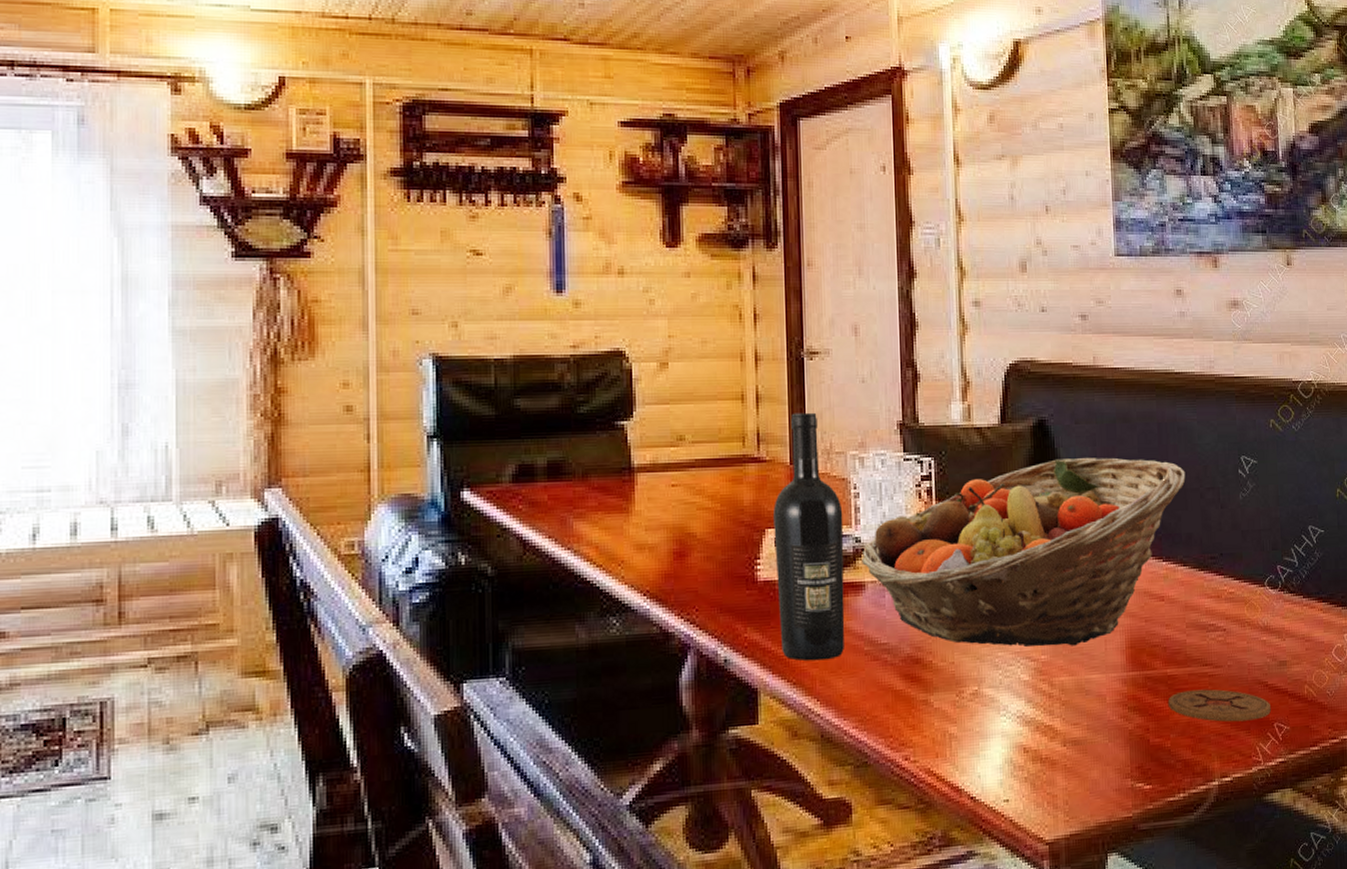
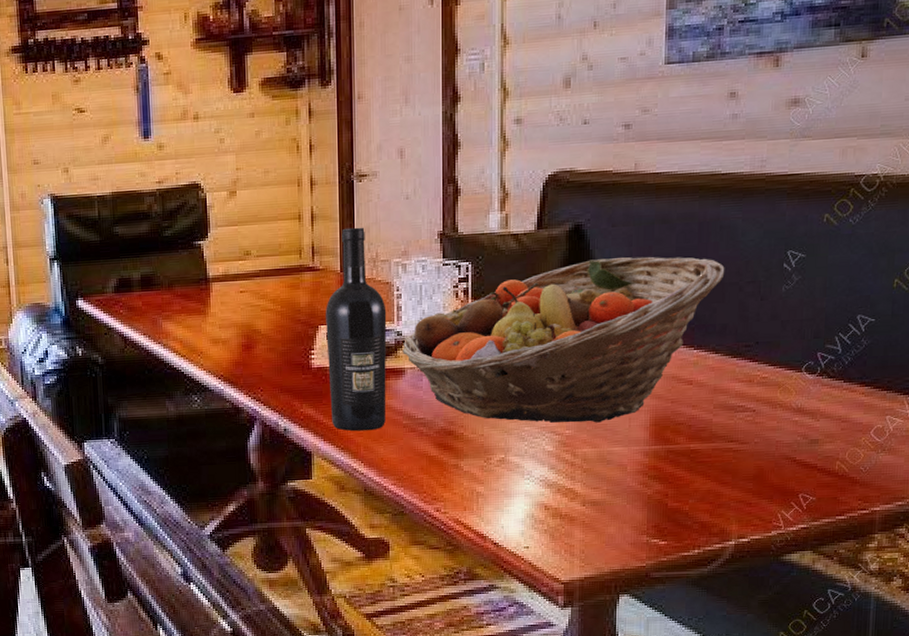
coaster: present [1167,689,1271,722] -> none [688,462,797,492]

